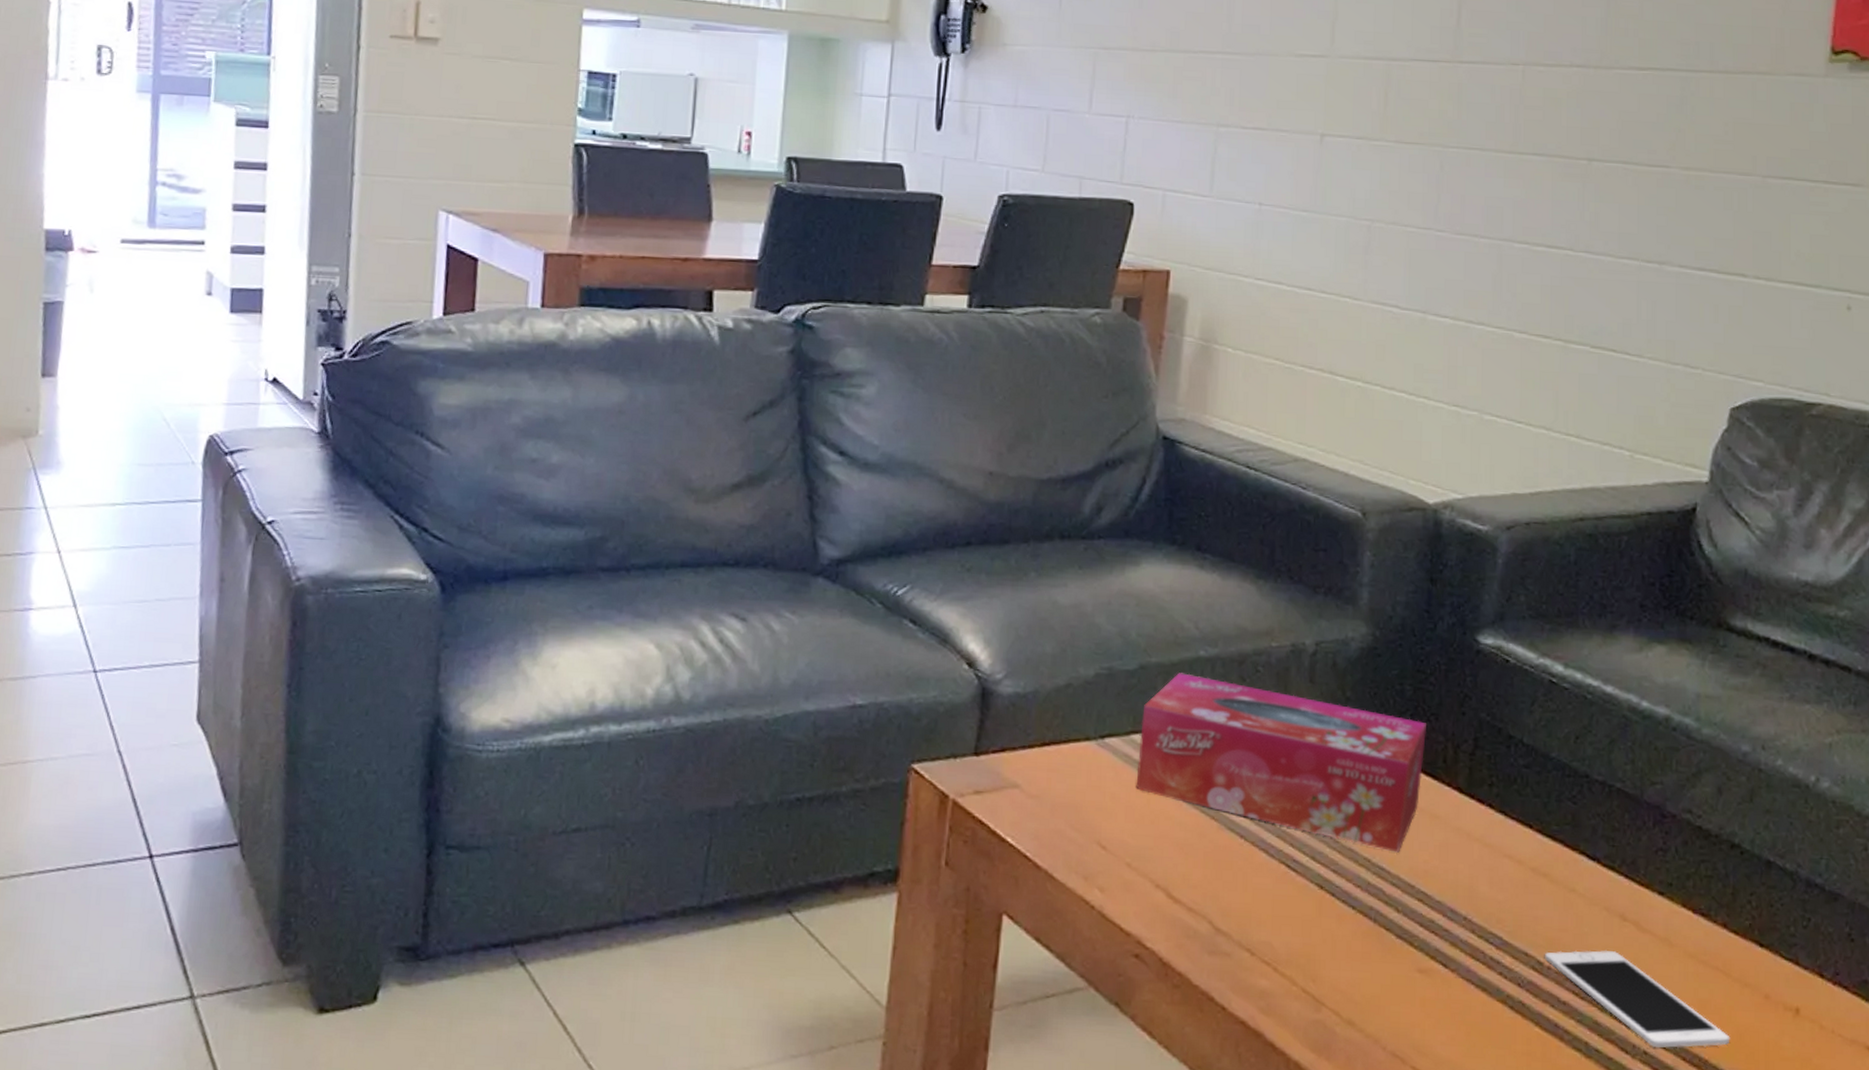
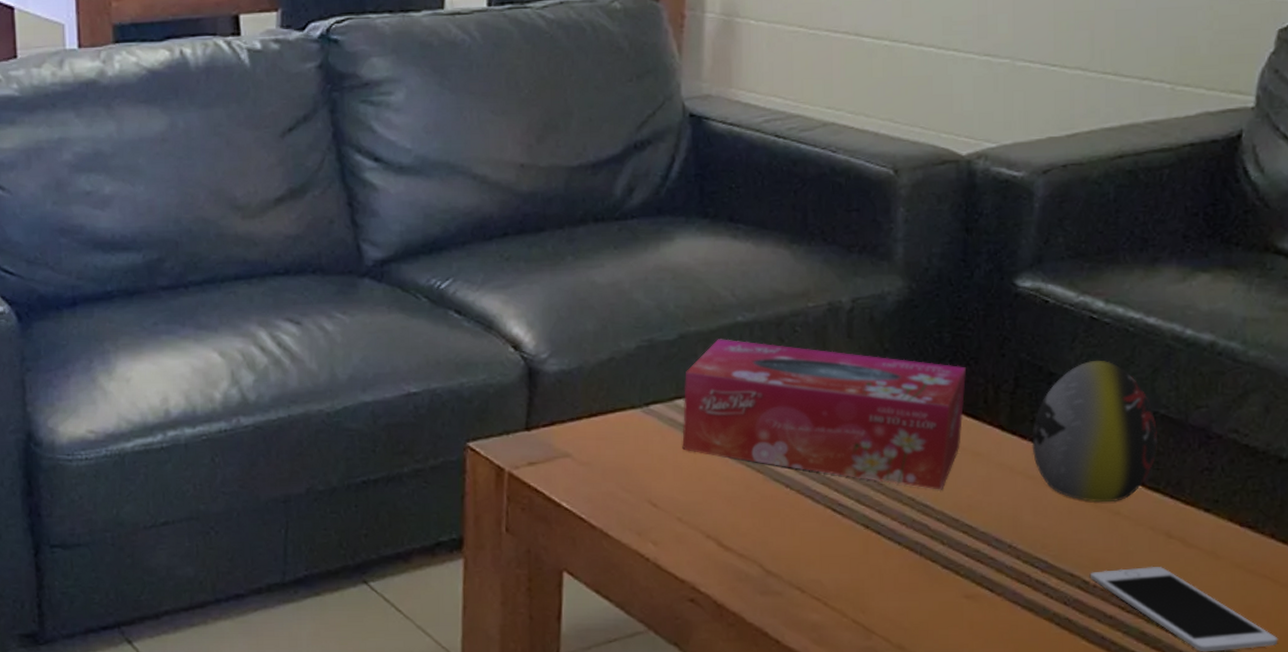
decorative egg: none [1489,726,1614,879] -> present [1032,361,1158,503]

